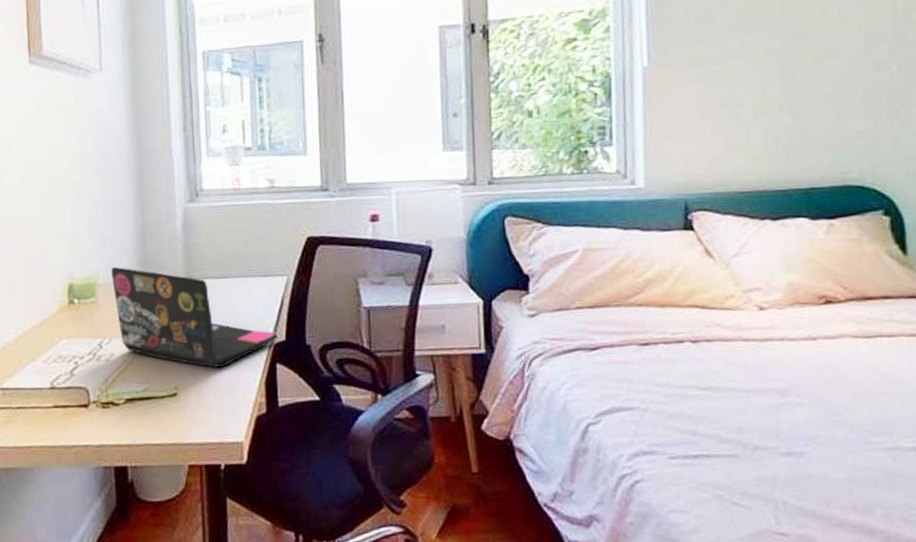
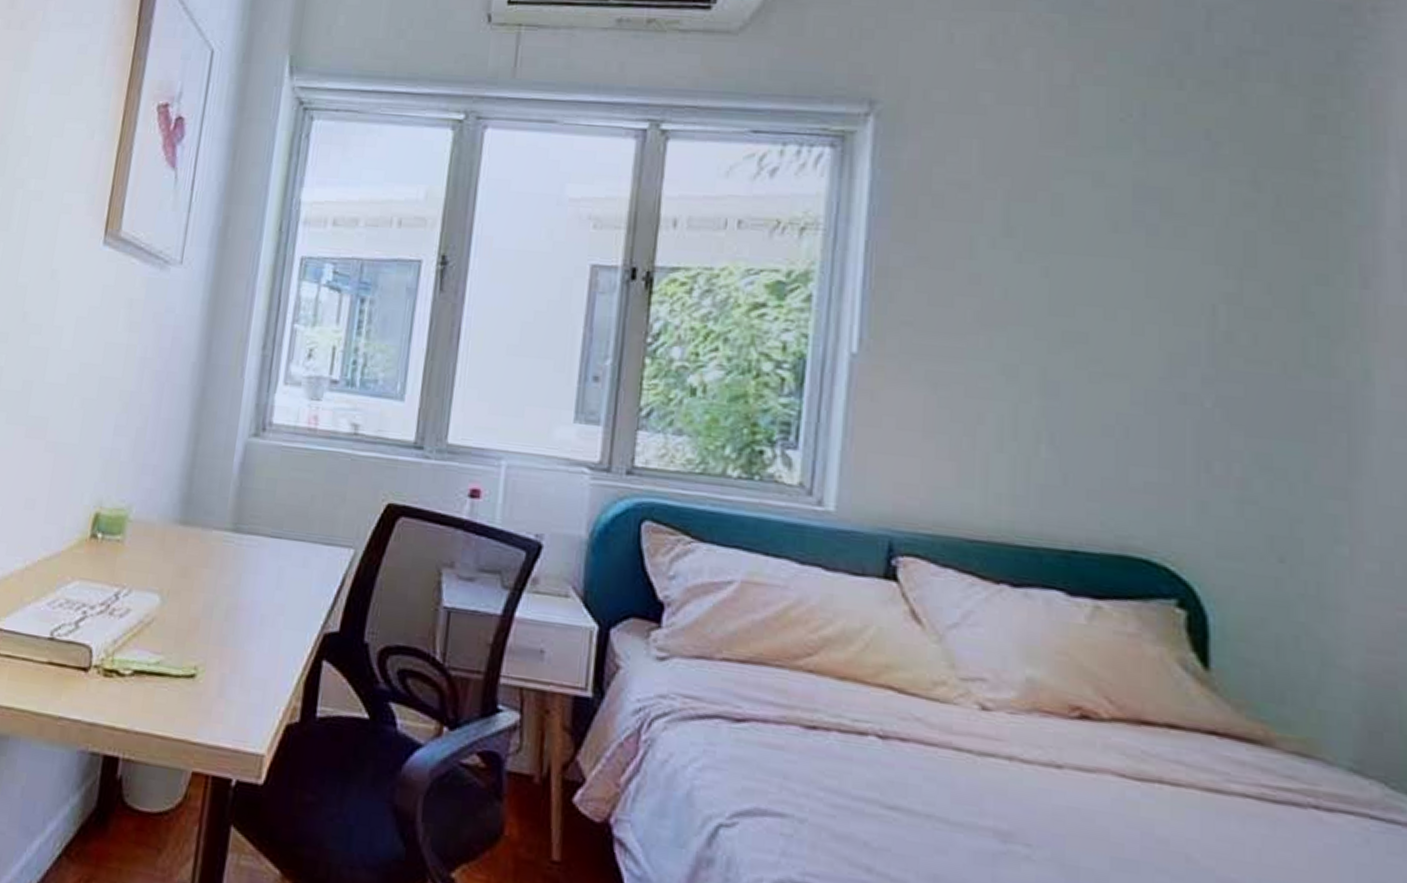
laptop: present [111,266,278,367] -> none [142,500,331,652]

